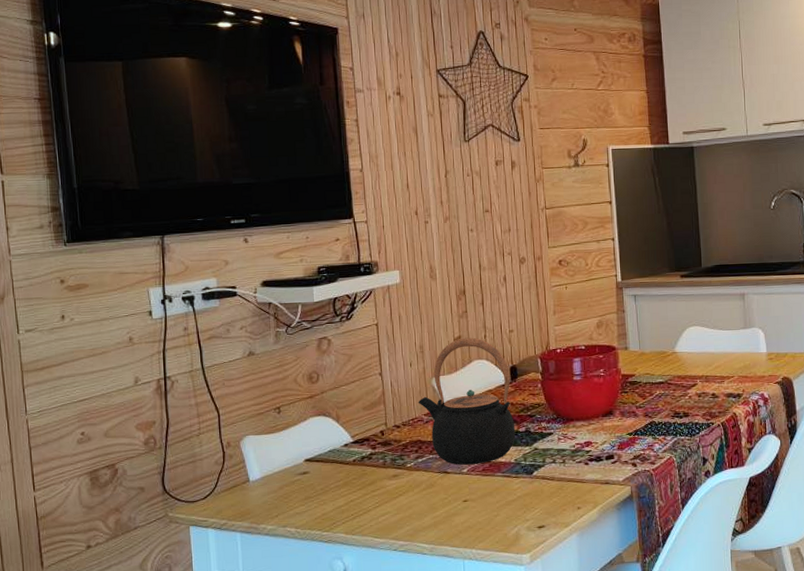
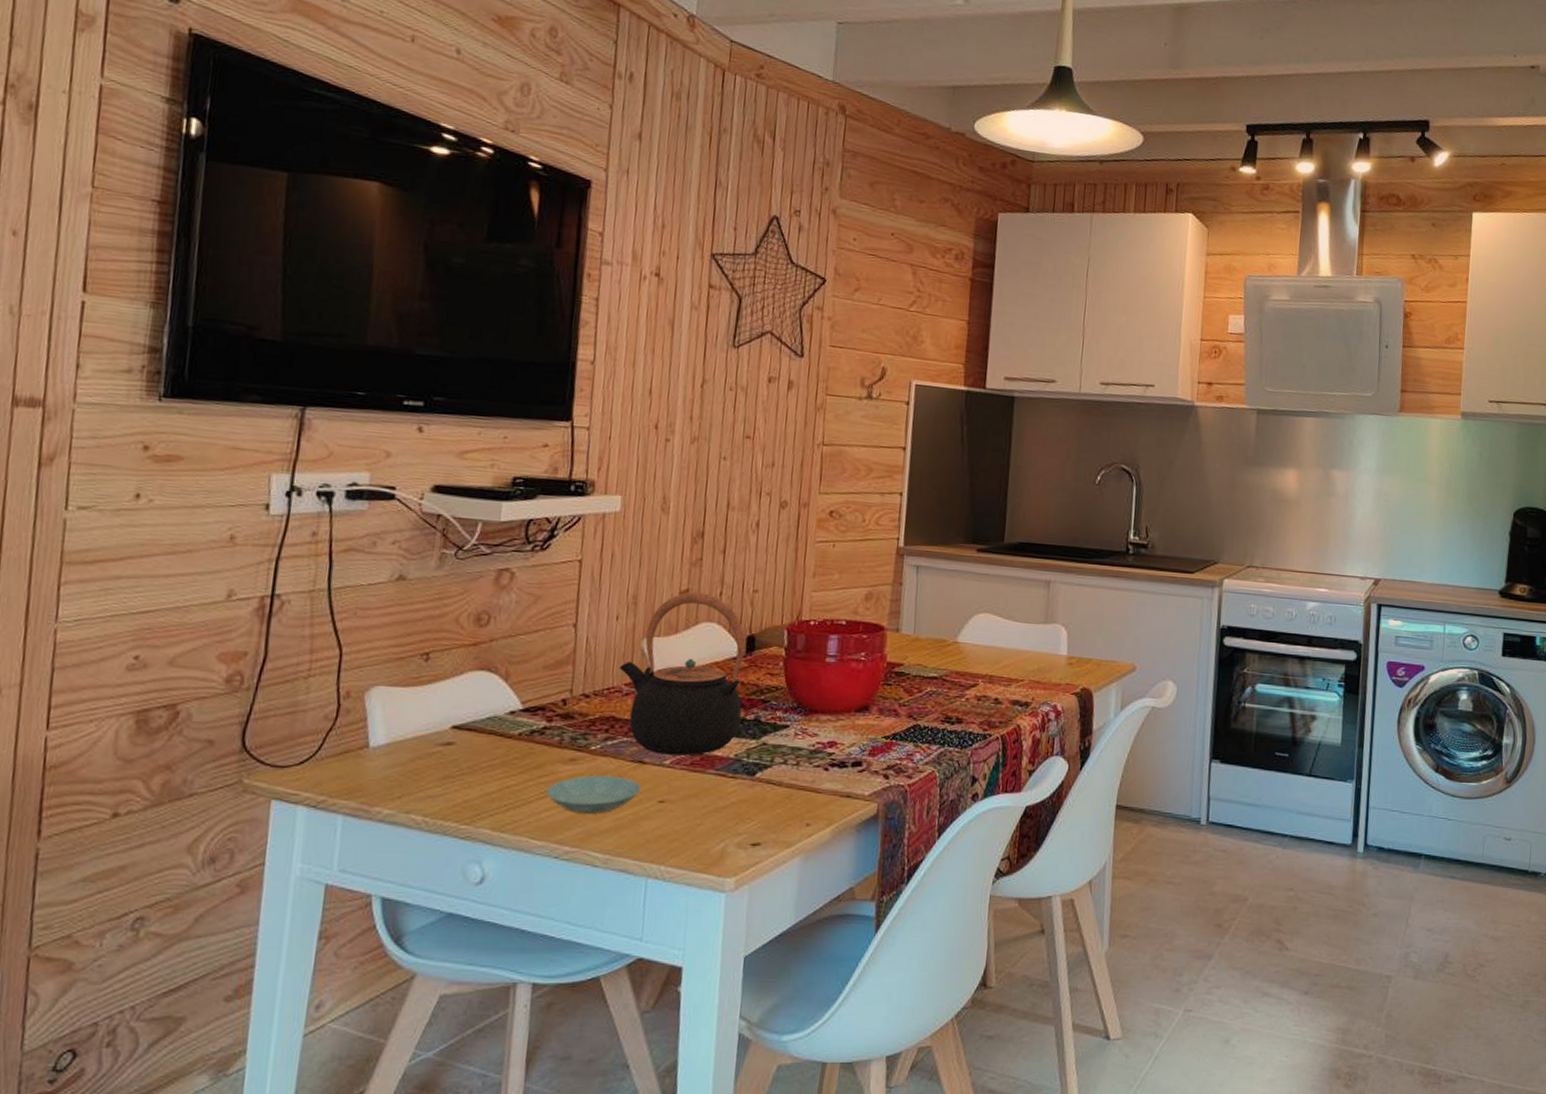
saucer: none [379,485,448,516] -> present [545,775,641,814]

